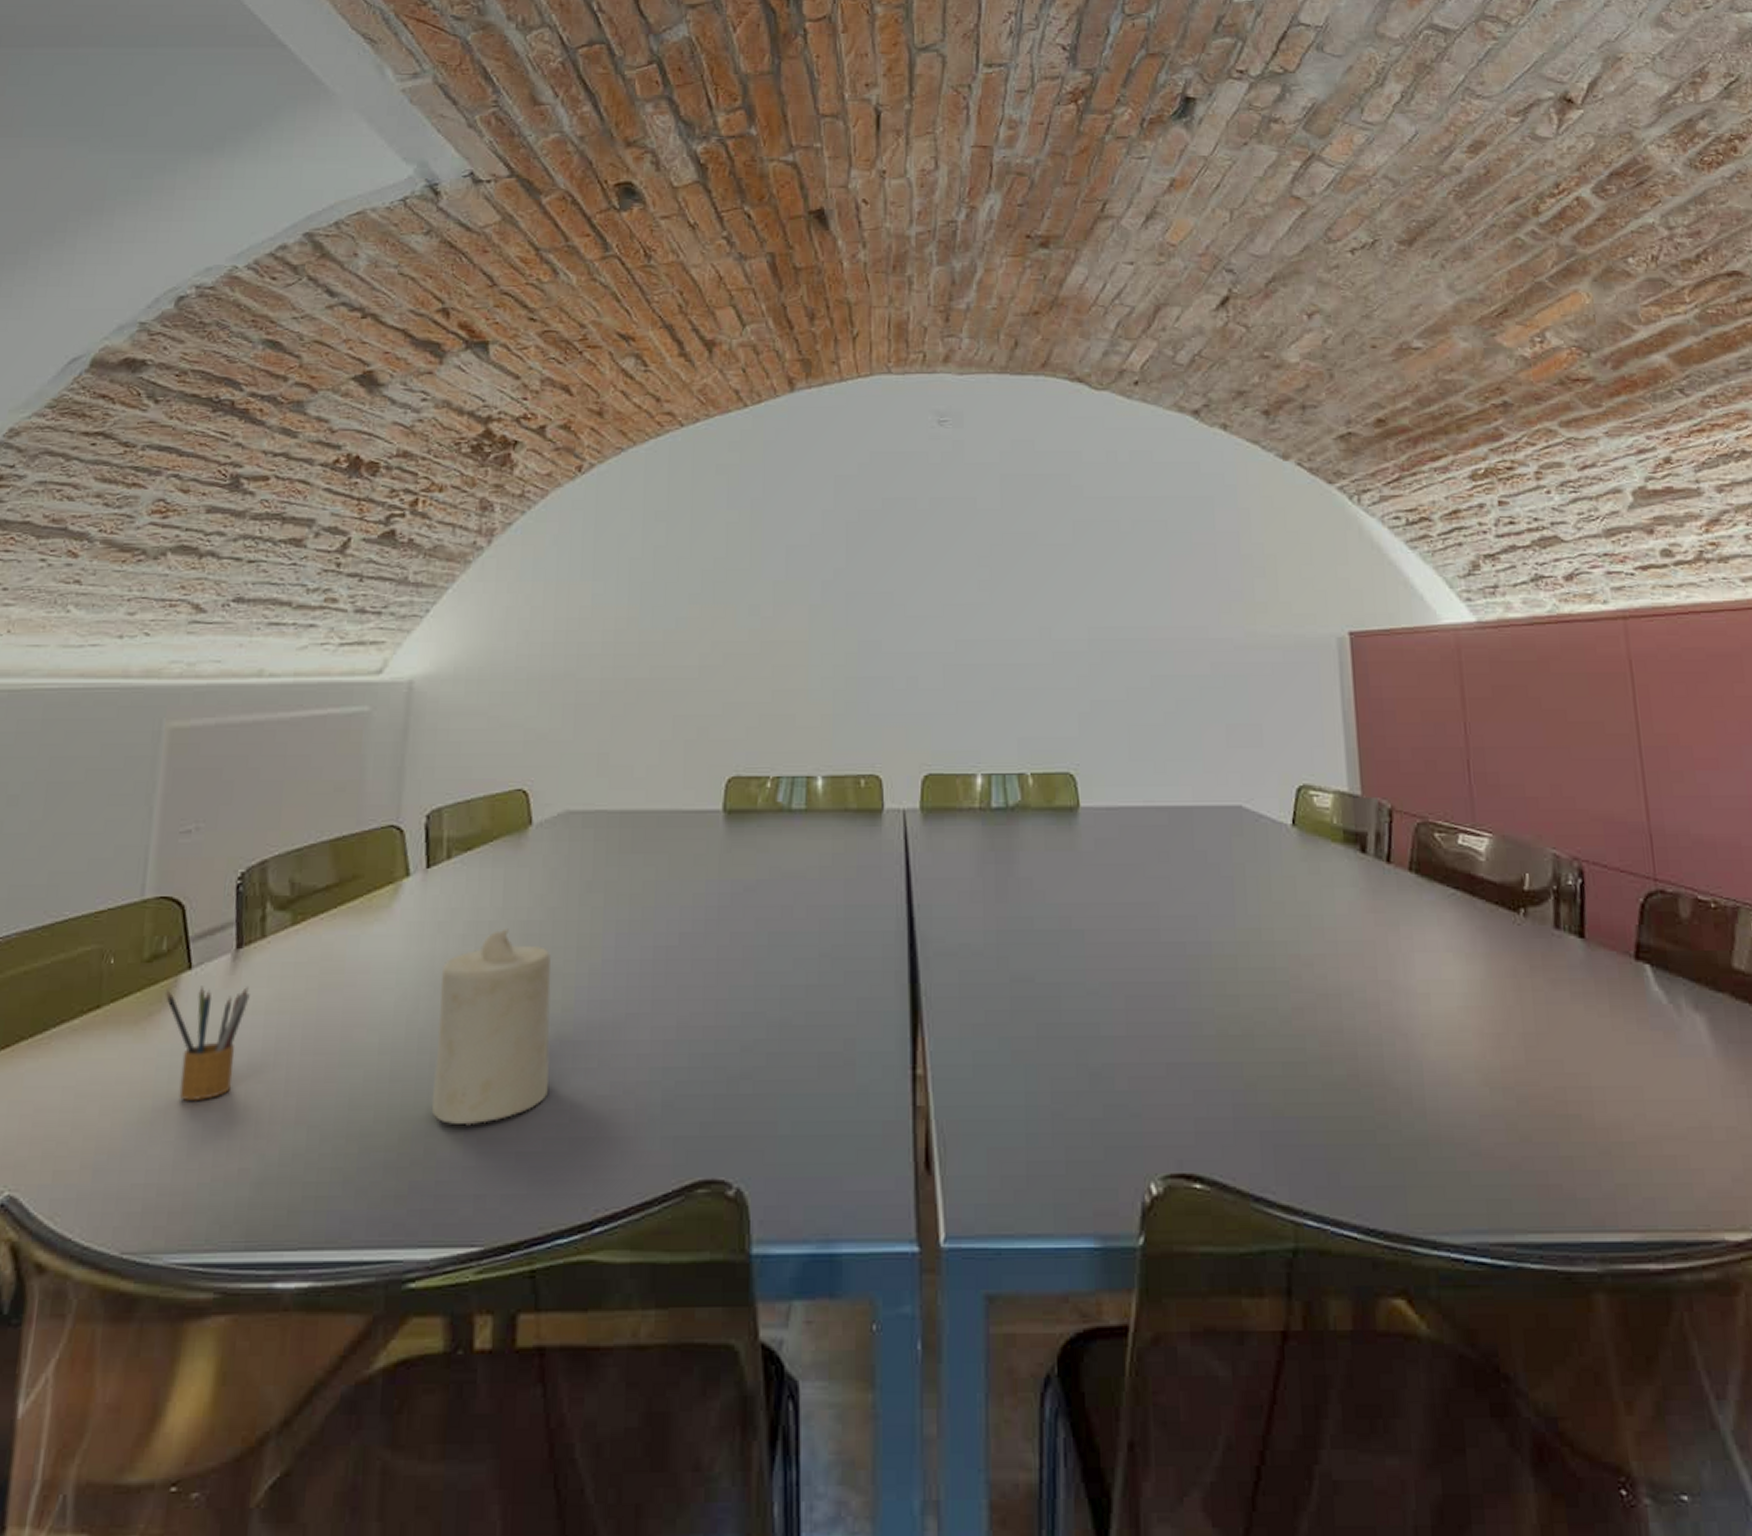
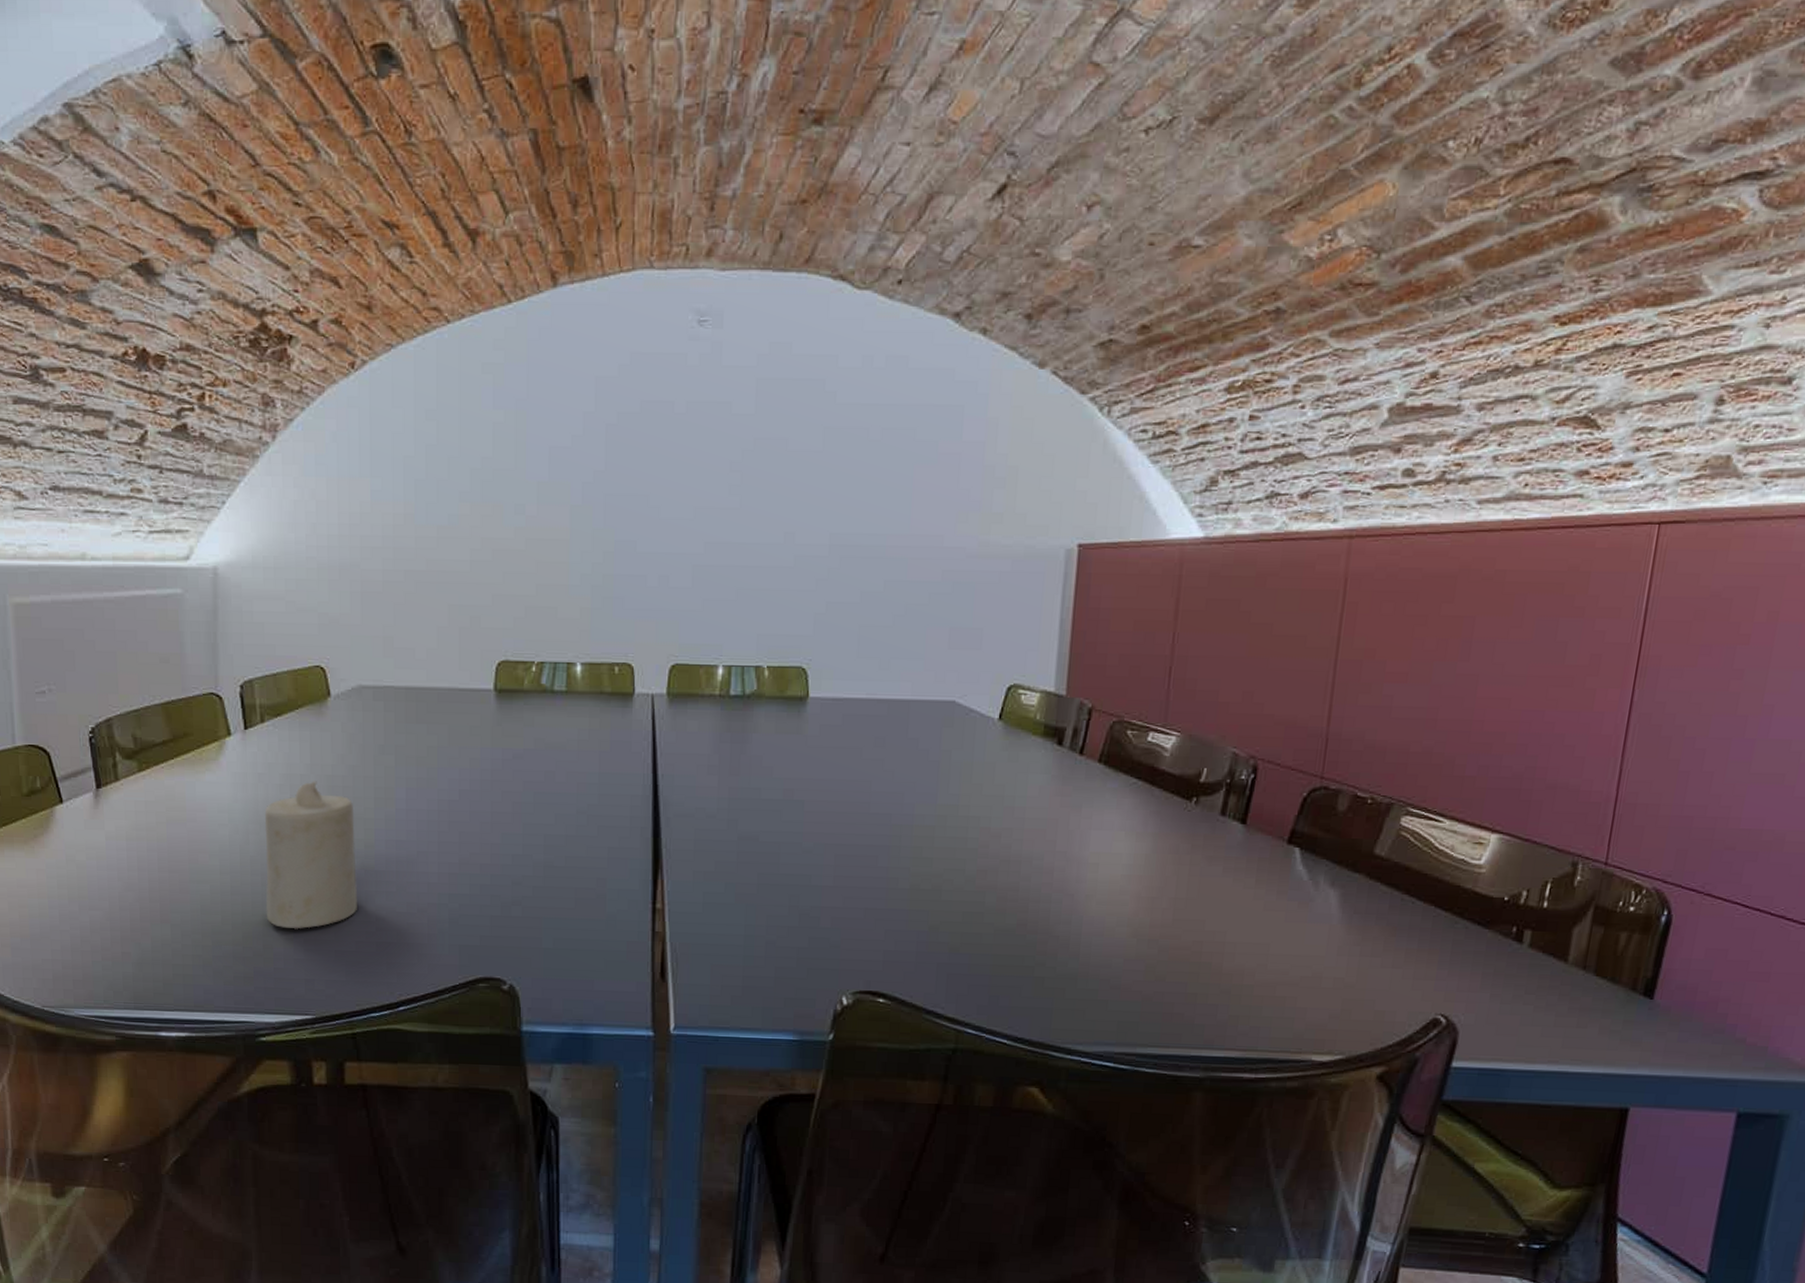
pencil box: present [166,986,250,1102] -> none [45,816,112,903]

